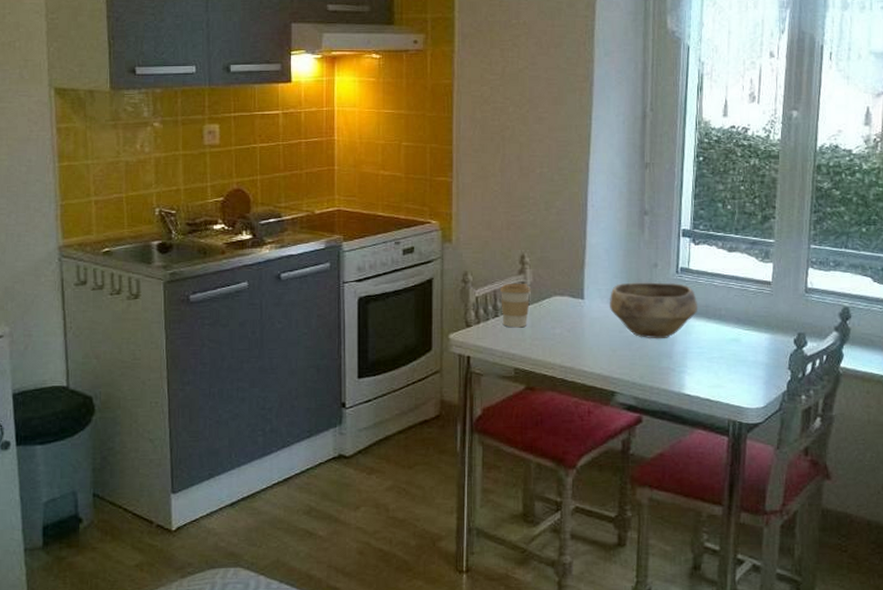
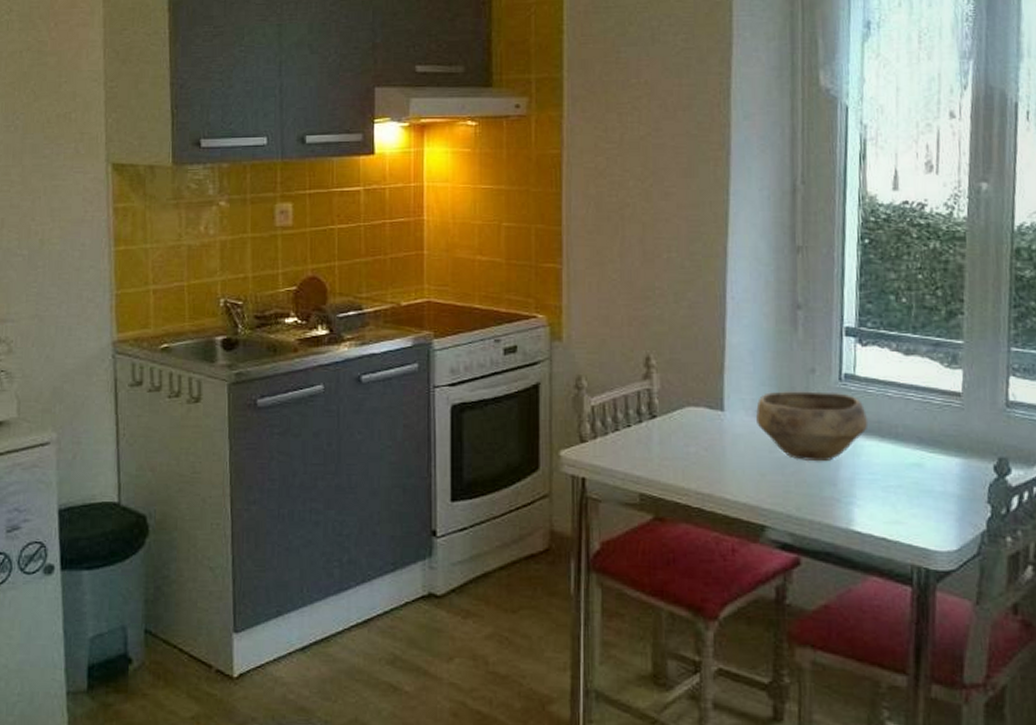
coffee cup: present [499,284,531,328] -> none [620,391,658,445]

